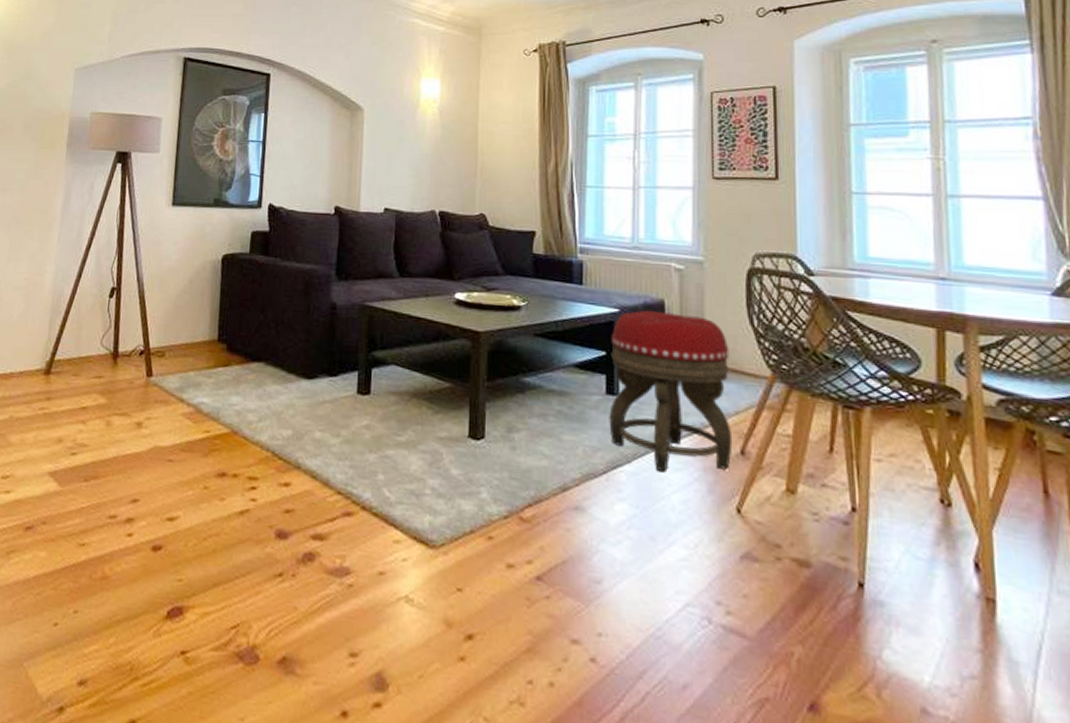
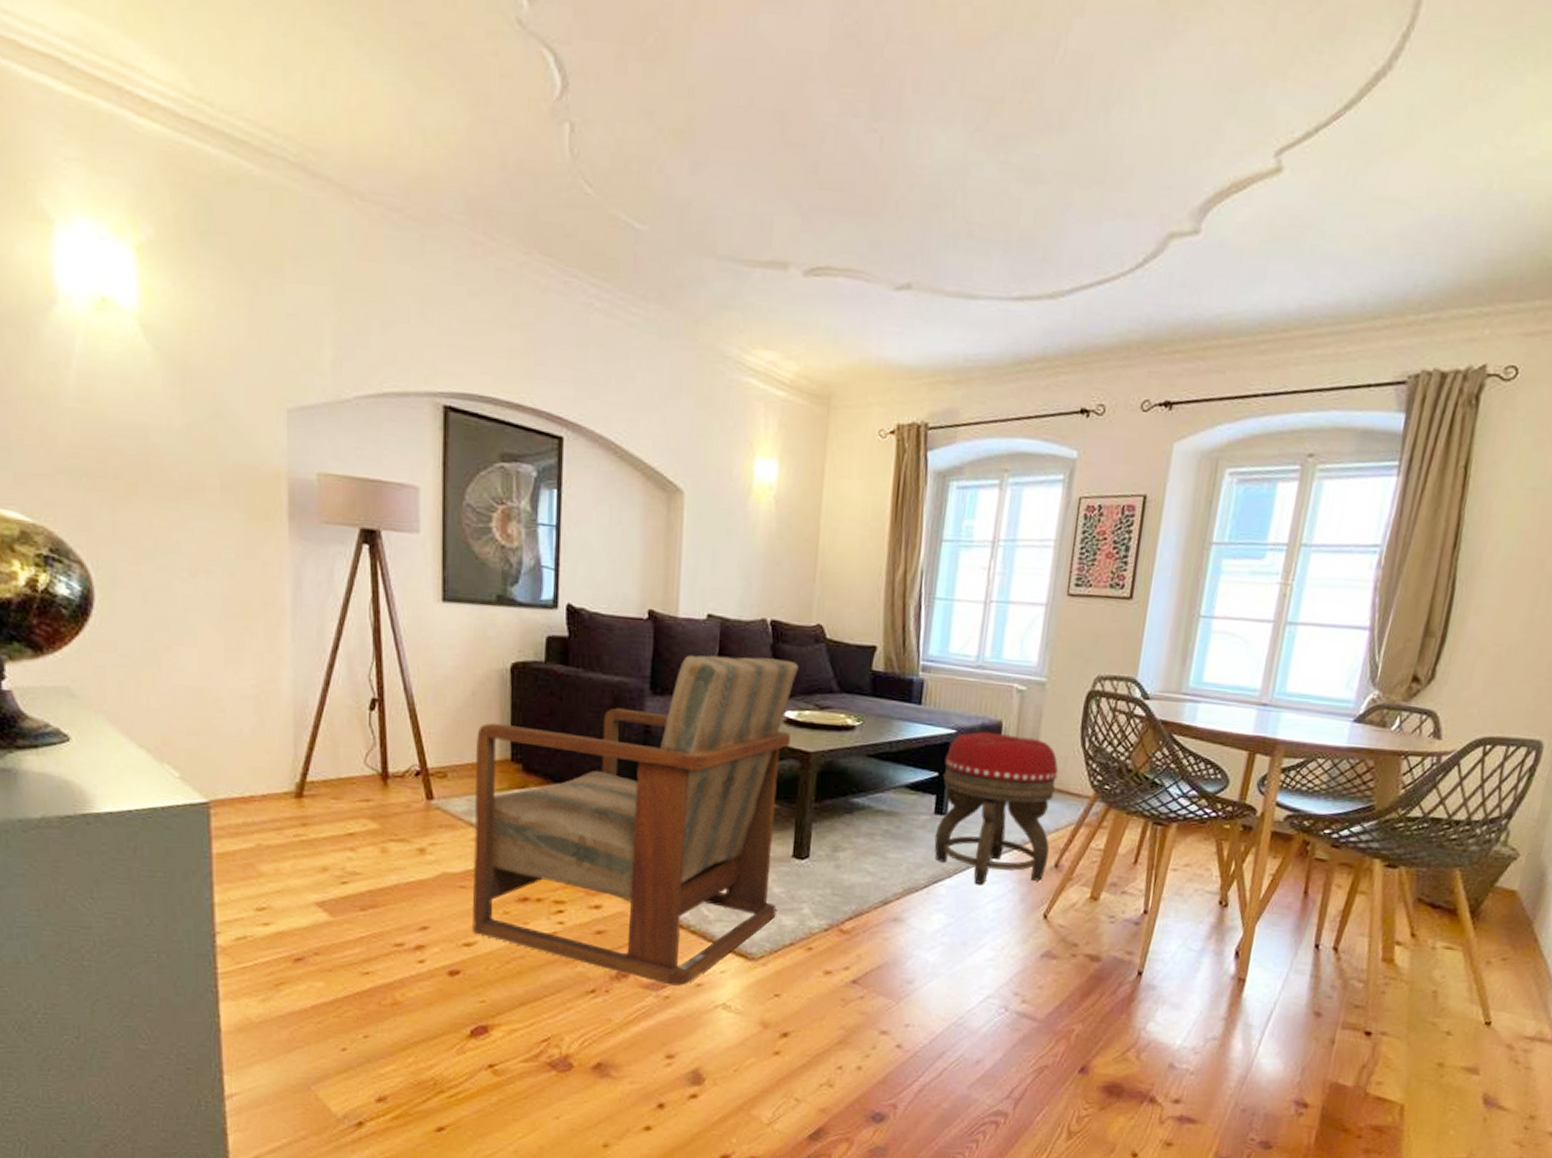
armchair: none [176,243,466,574] -> present [473,655,799,986]

